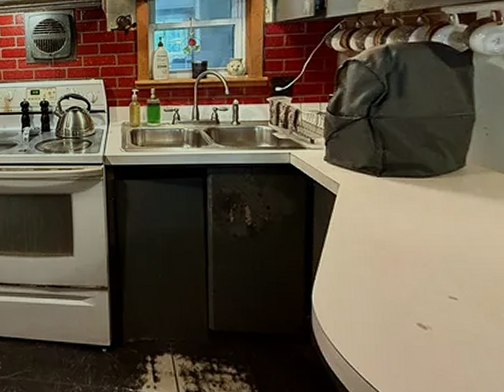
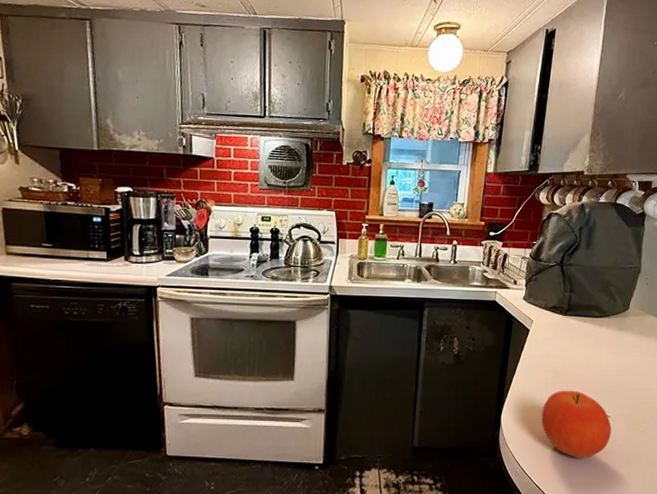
fruit: none [363,266,461,351] -> present [541,390,611,459]

